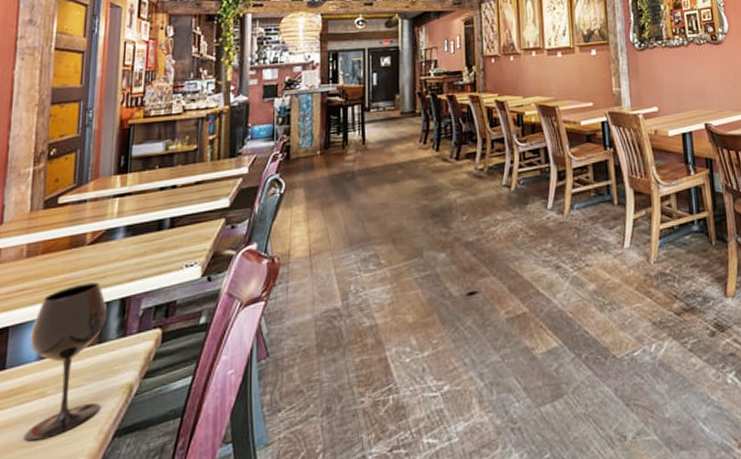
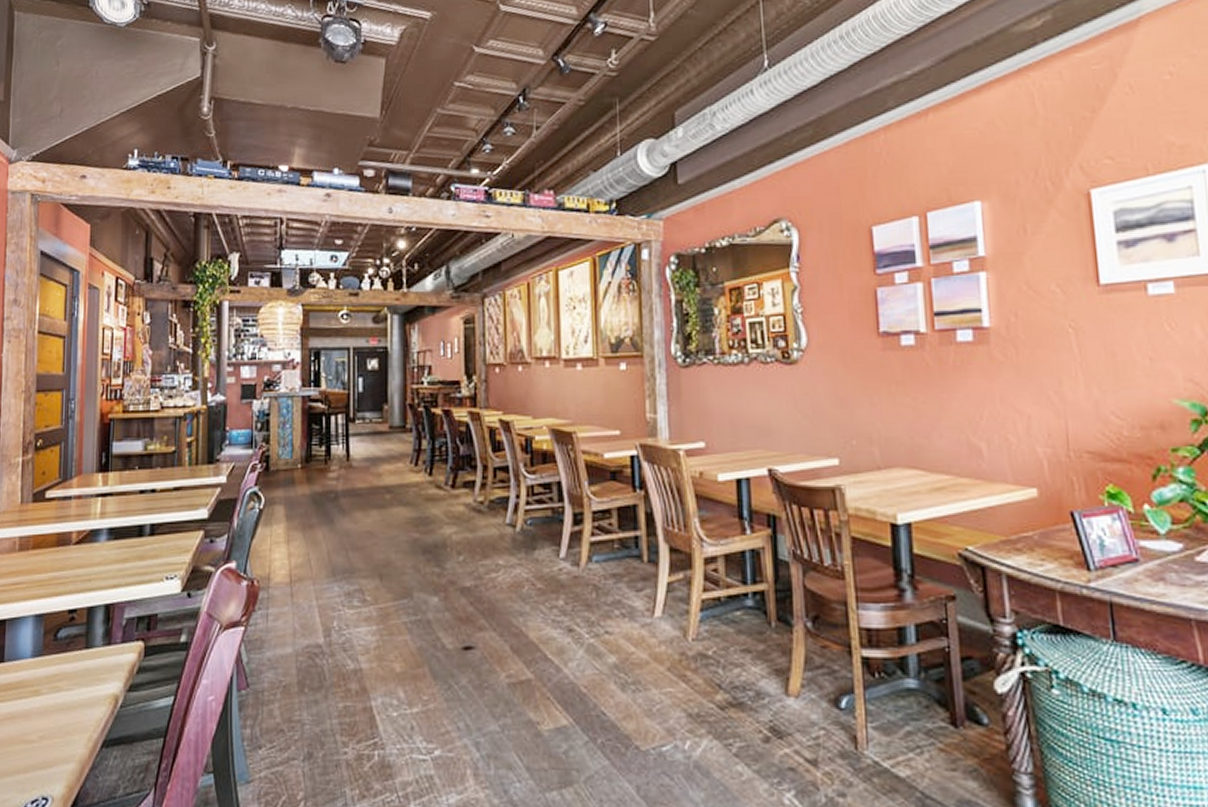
wineglass: present [23,282,108,442] -> none [21,584,93,738]

